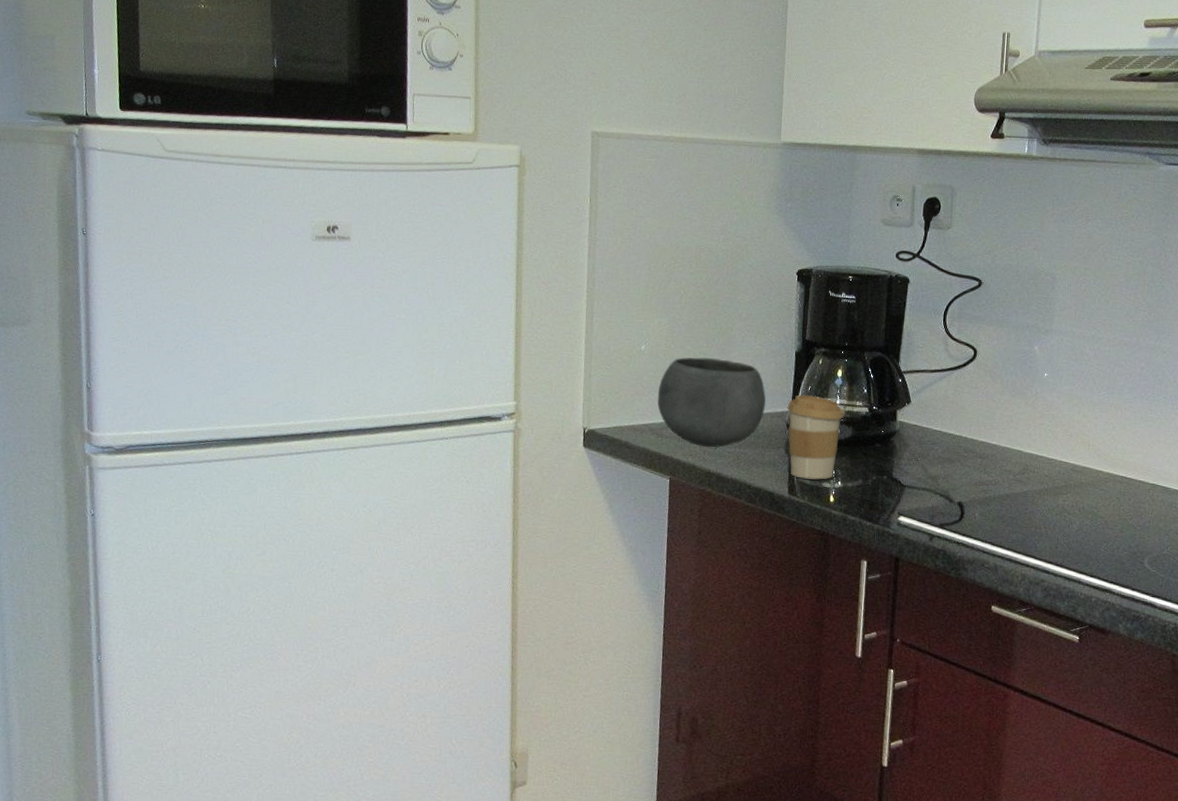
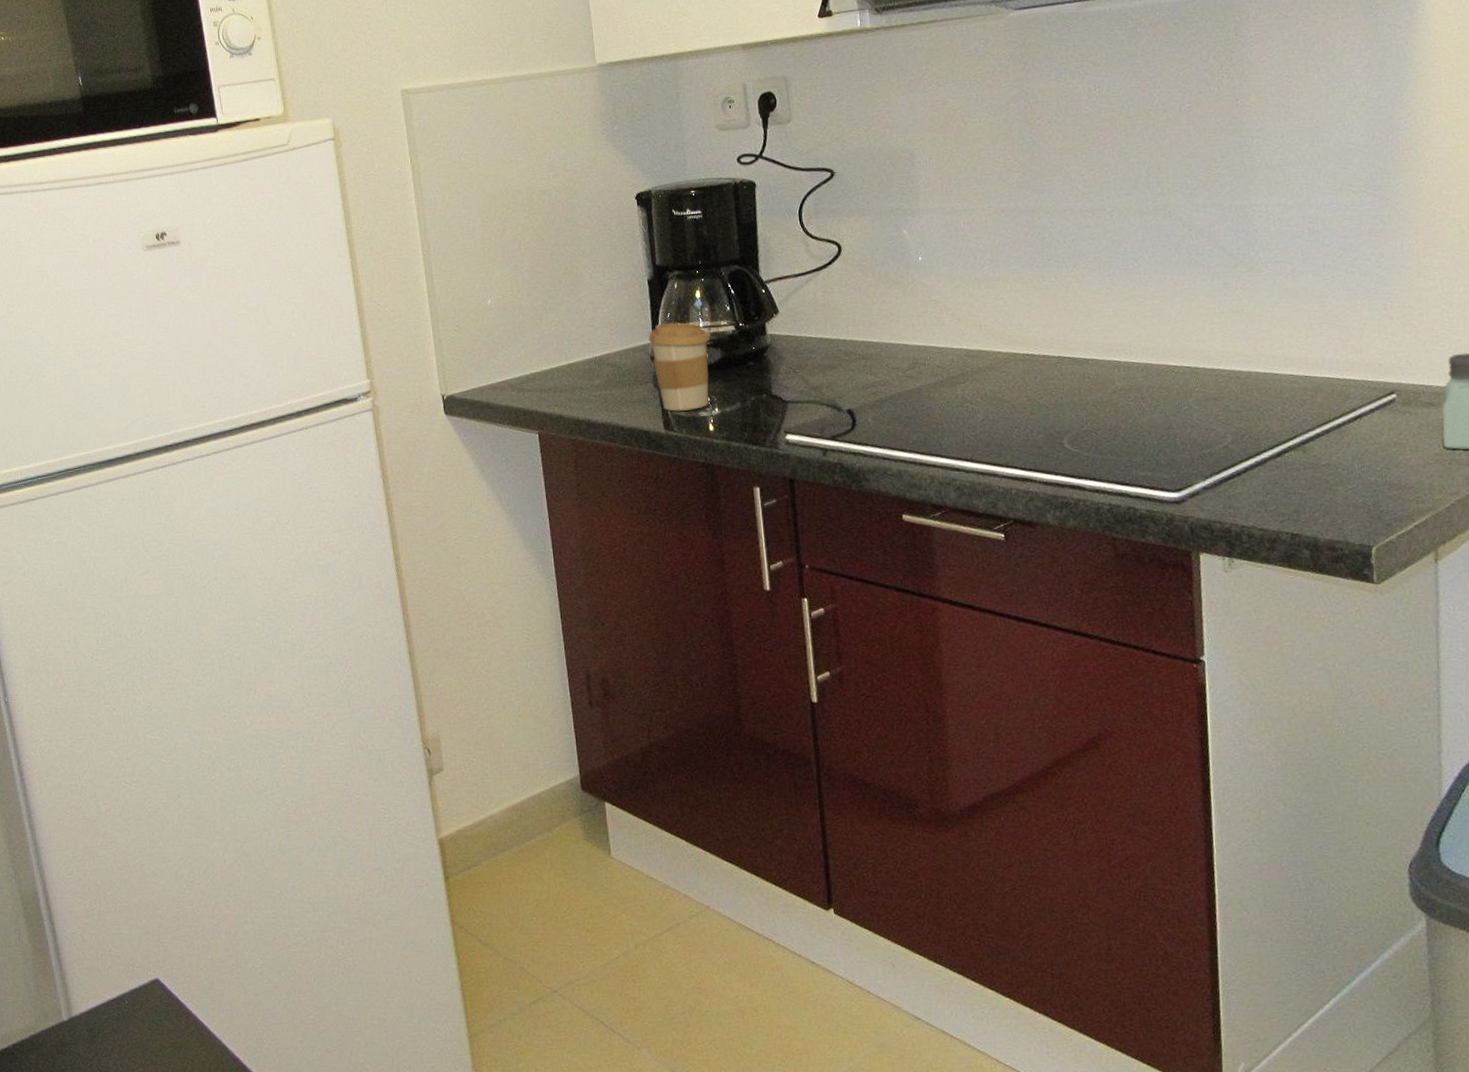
bowl: present [657,357,766,448] -> none [511,300,626,395]

